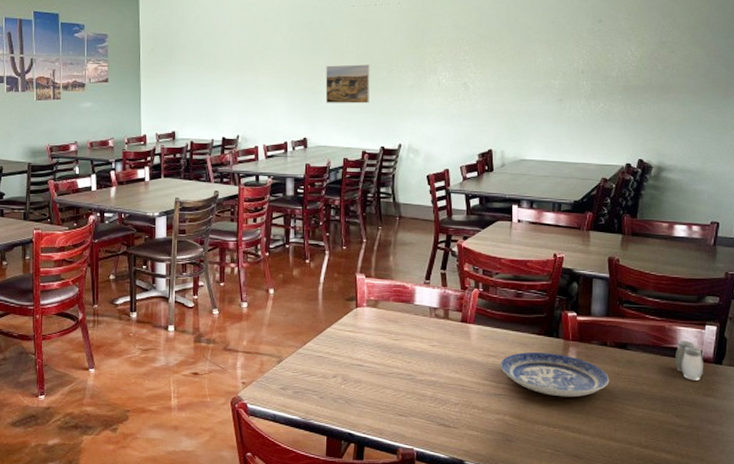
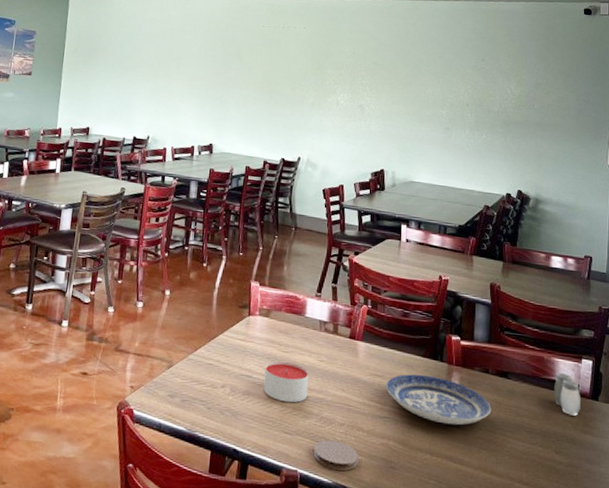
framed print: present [325,64,370,104] -> none [233,78,276,117]
candle: none [375,348,421,387] -> present [263,361,309,403]
coaster: none [429,419,474,446] -> present [313,440,359,471]

